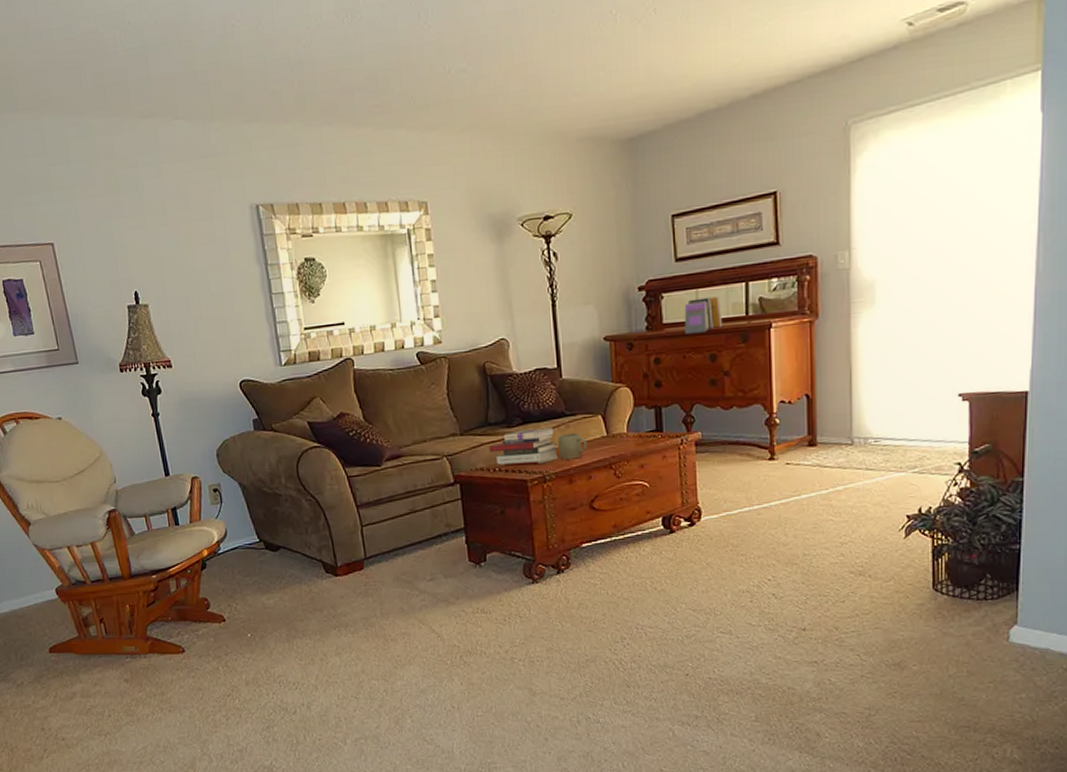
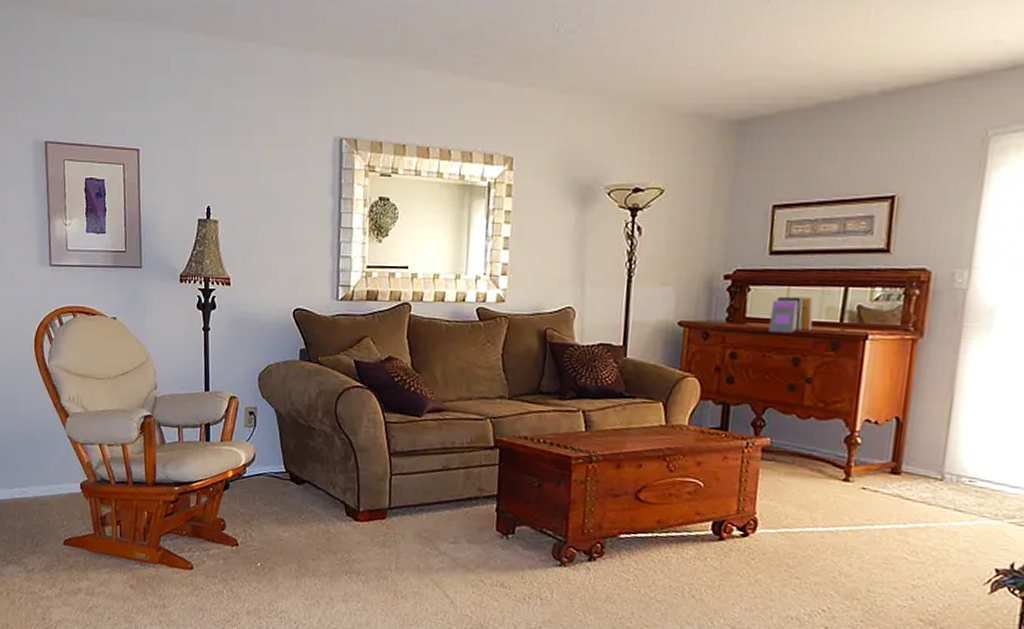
books: present [488,427,558,466] -> none [536,404,610,444]
mug: present [557,432,588,460] -> none [609,415,643,444]

